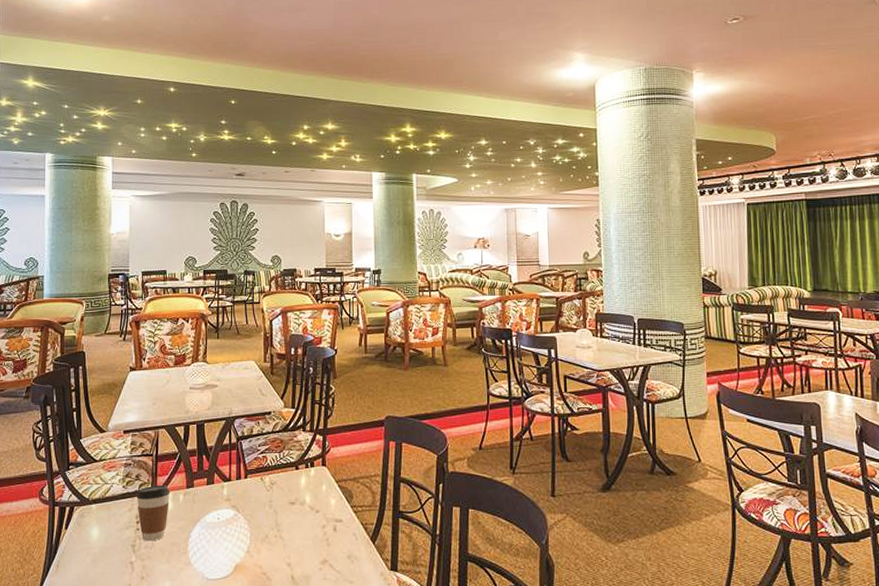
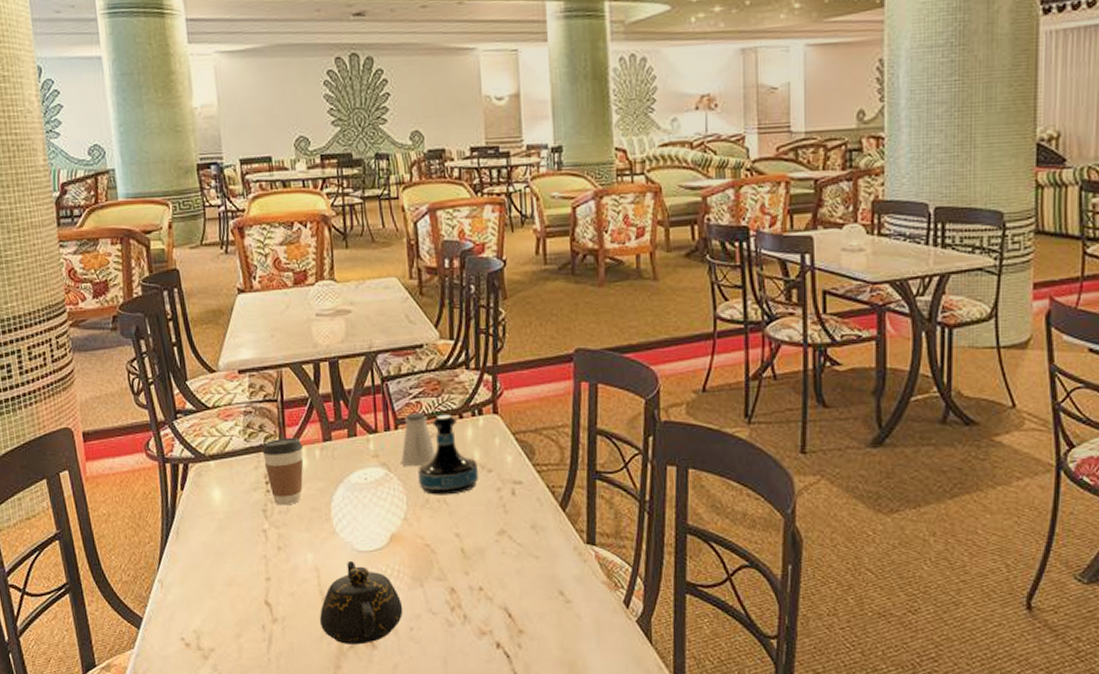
saltshaker: none [248,465,276,509] -> present [401,413,436,467]
tequila bottle: none [261,466,308,532] -> present [418,414,478,495]

